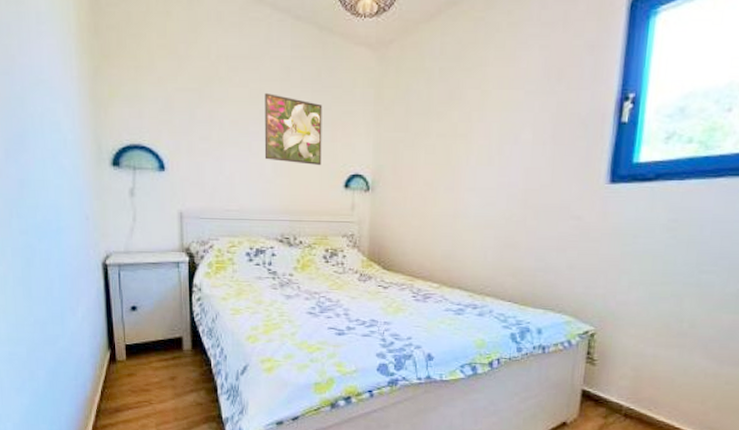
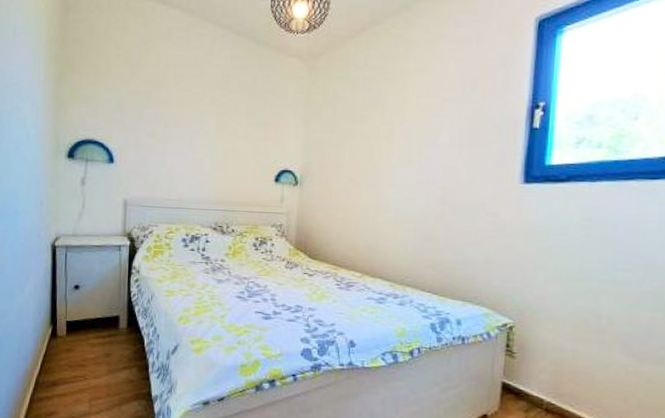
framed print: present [264,92,322,166] -> none [203,96,257,162]

